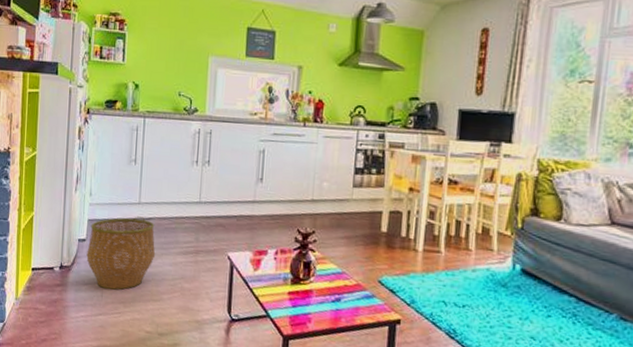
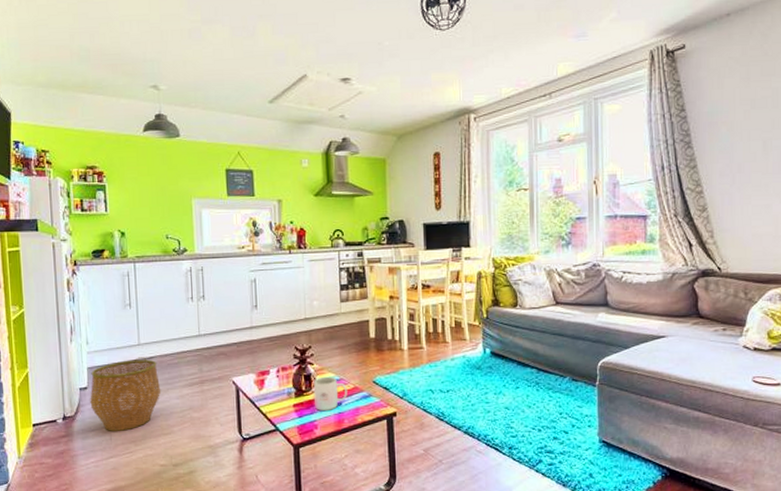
mug: none [310,266,349,305] -> present [313,376,348,411]

